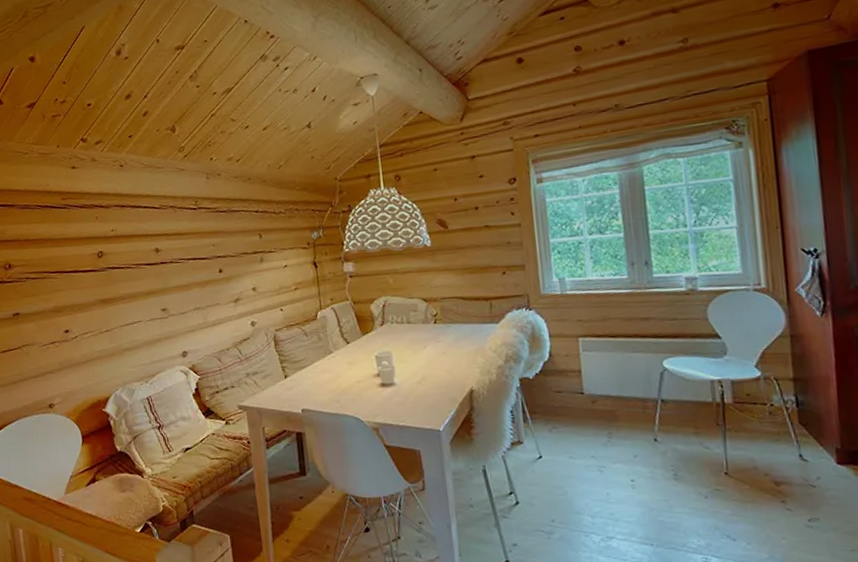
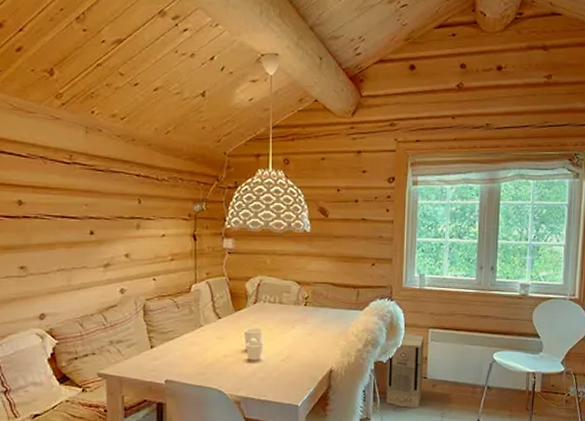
air purifier: none [534,344,581,429] -> present [386,333,424,409]

